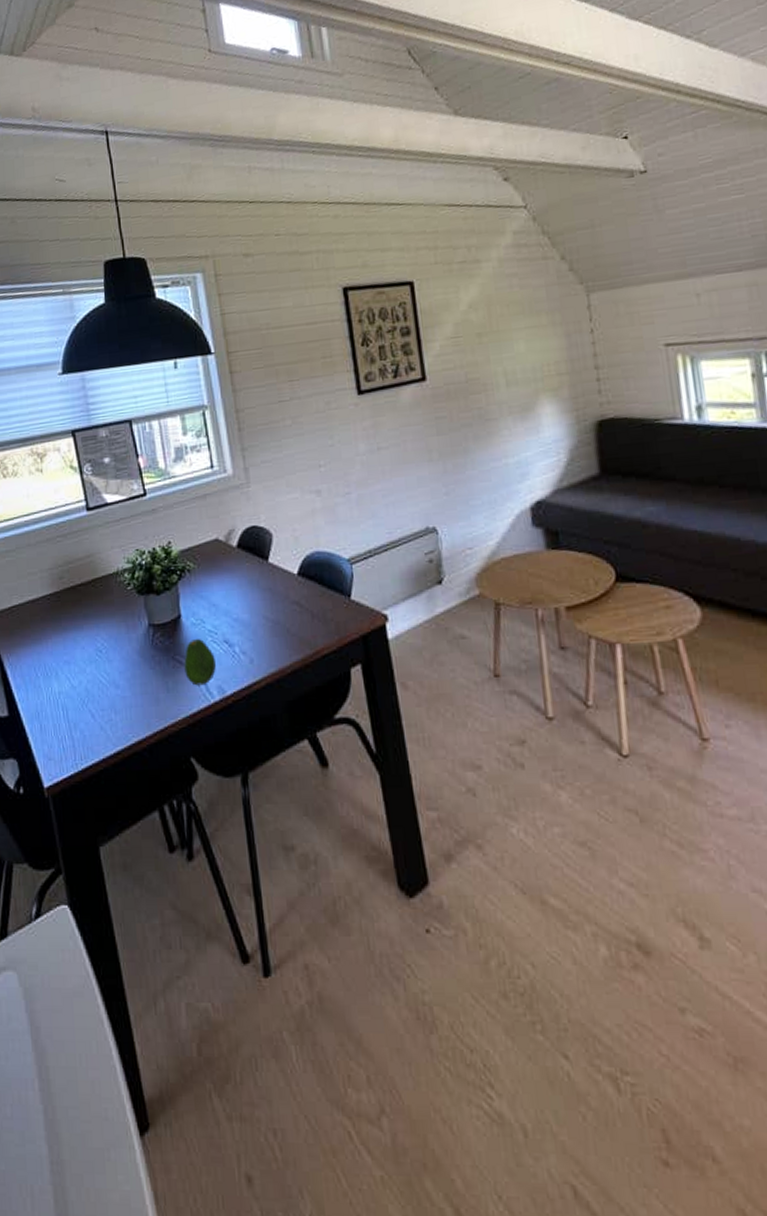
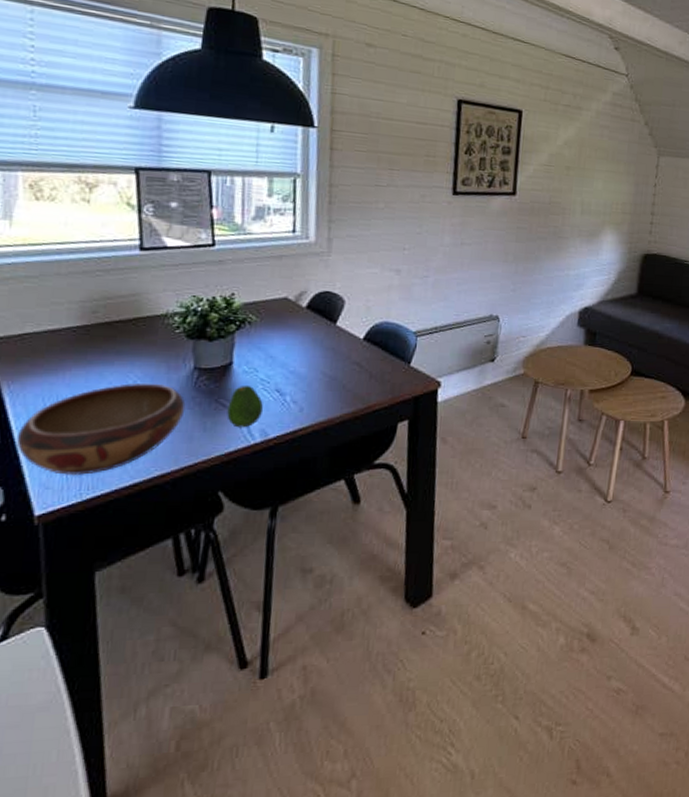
decorative bowl: none [20,644,148,746] -> present [16,383,186,476]

